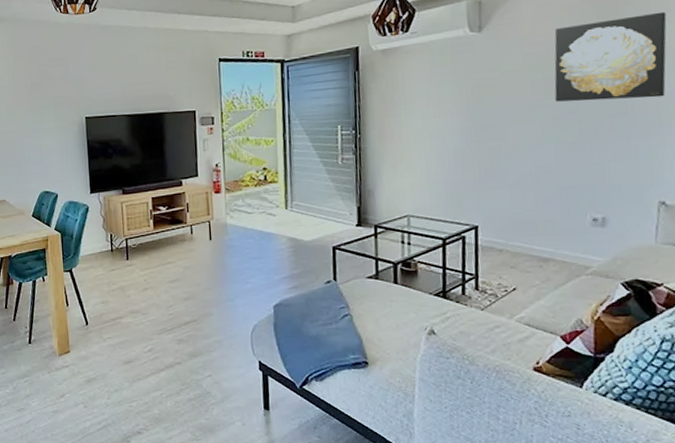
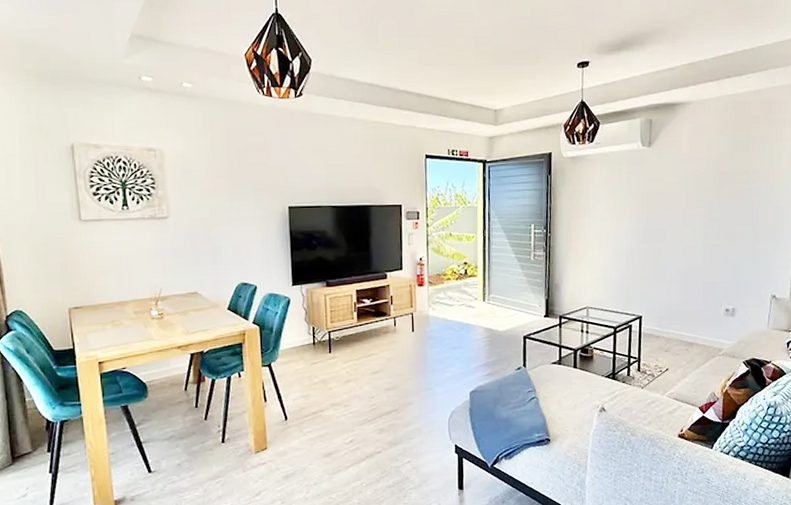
wall art: present [554,11,667,102] -> none [703,141,783,211]

